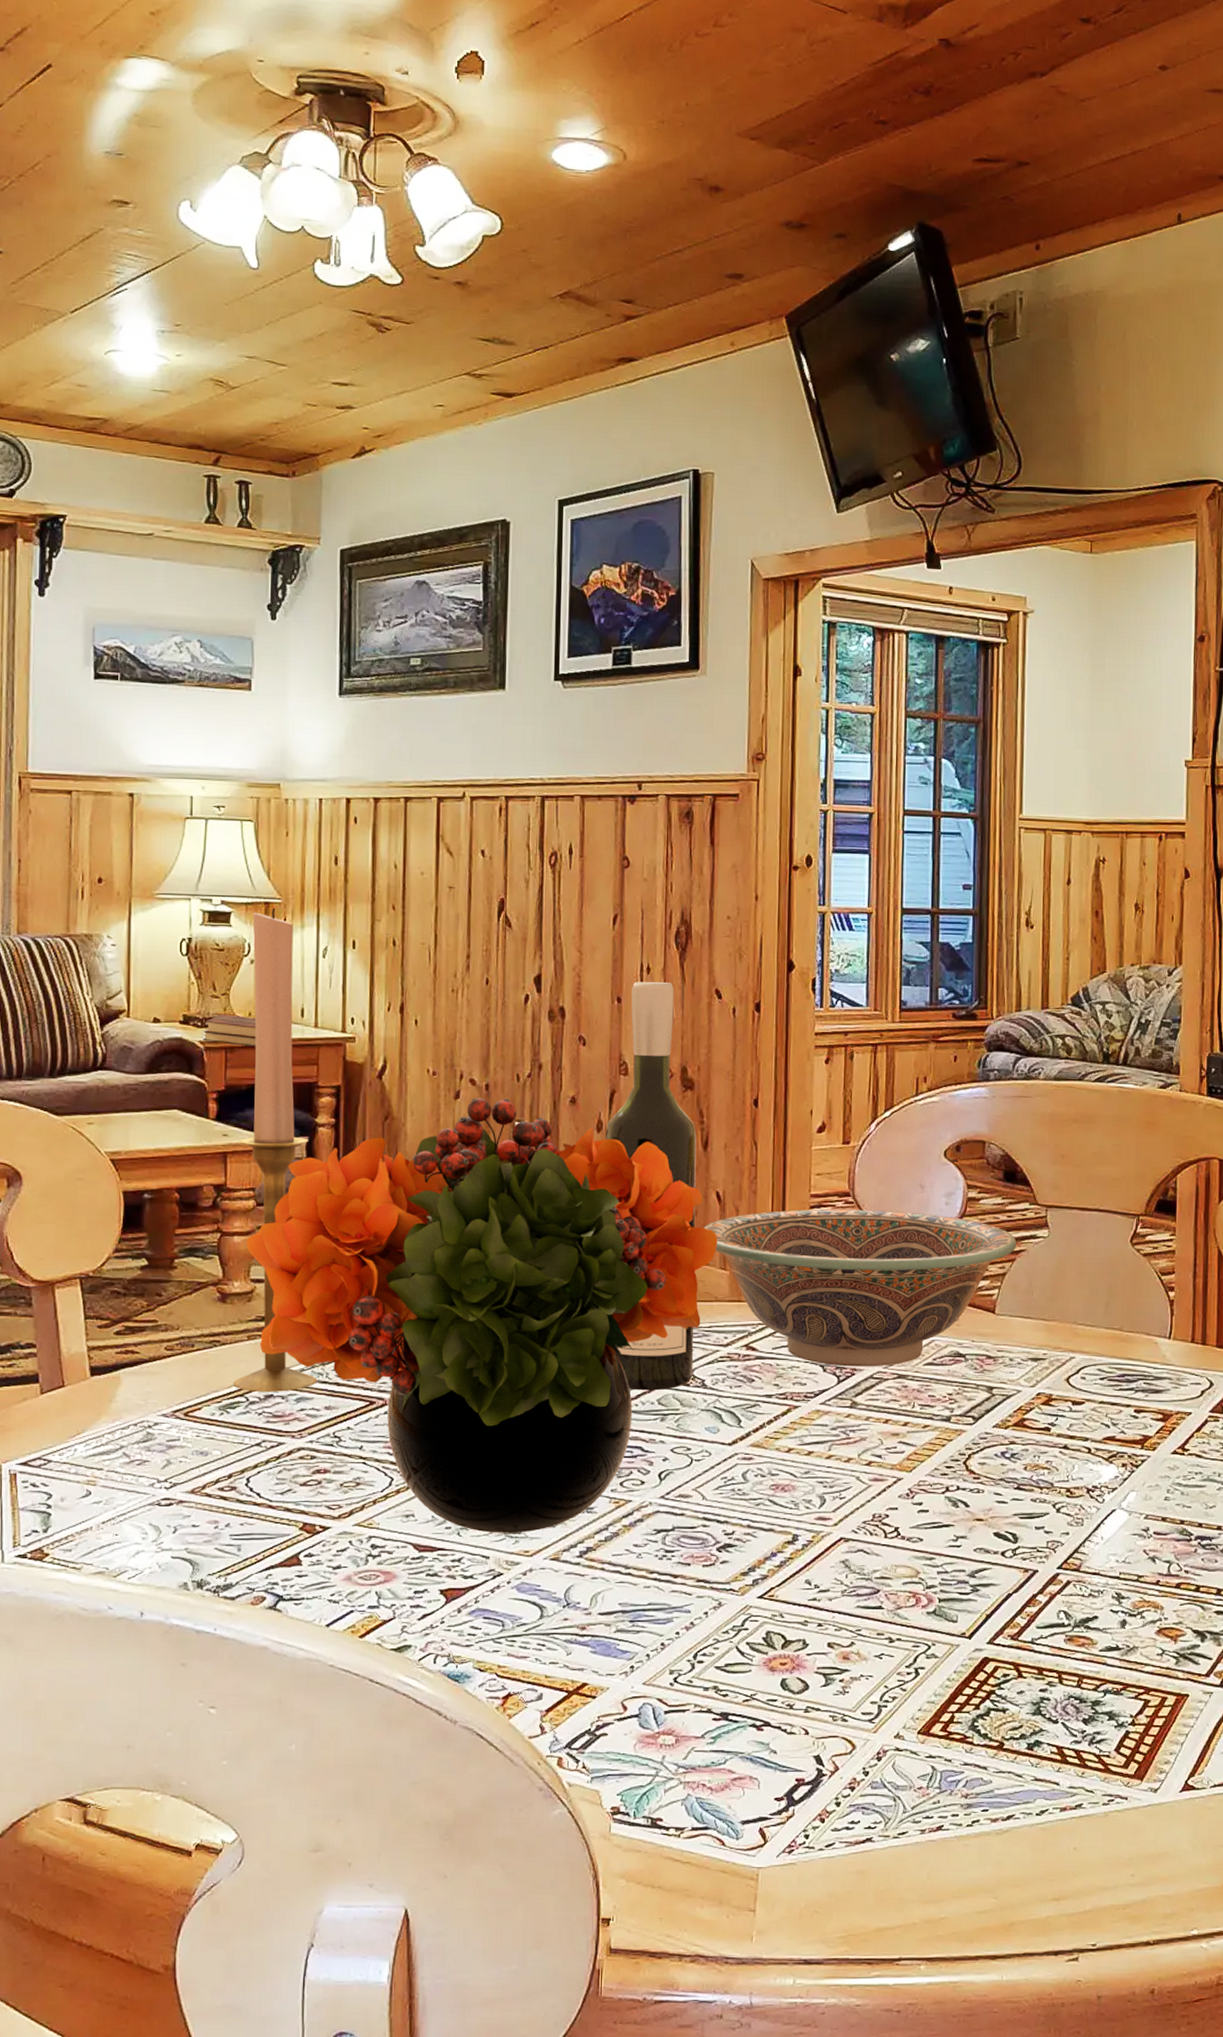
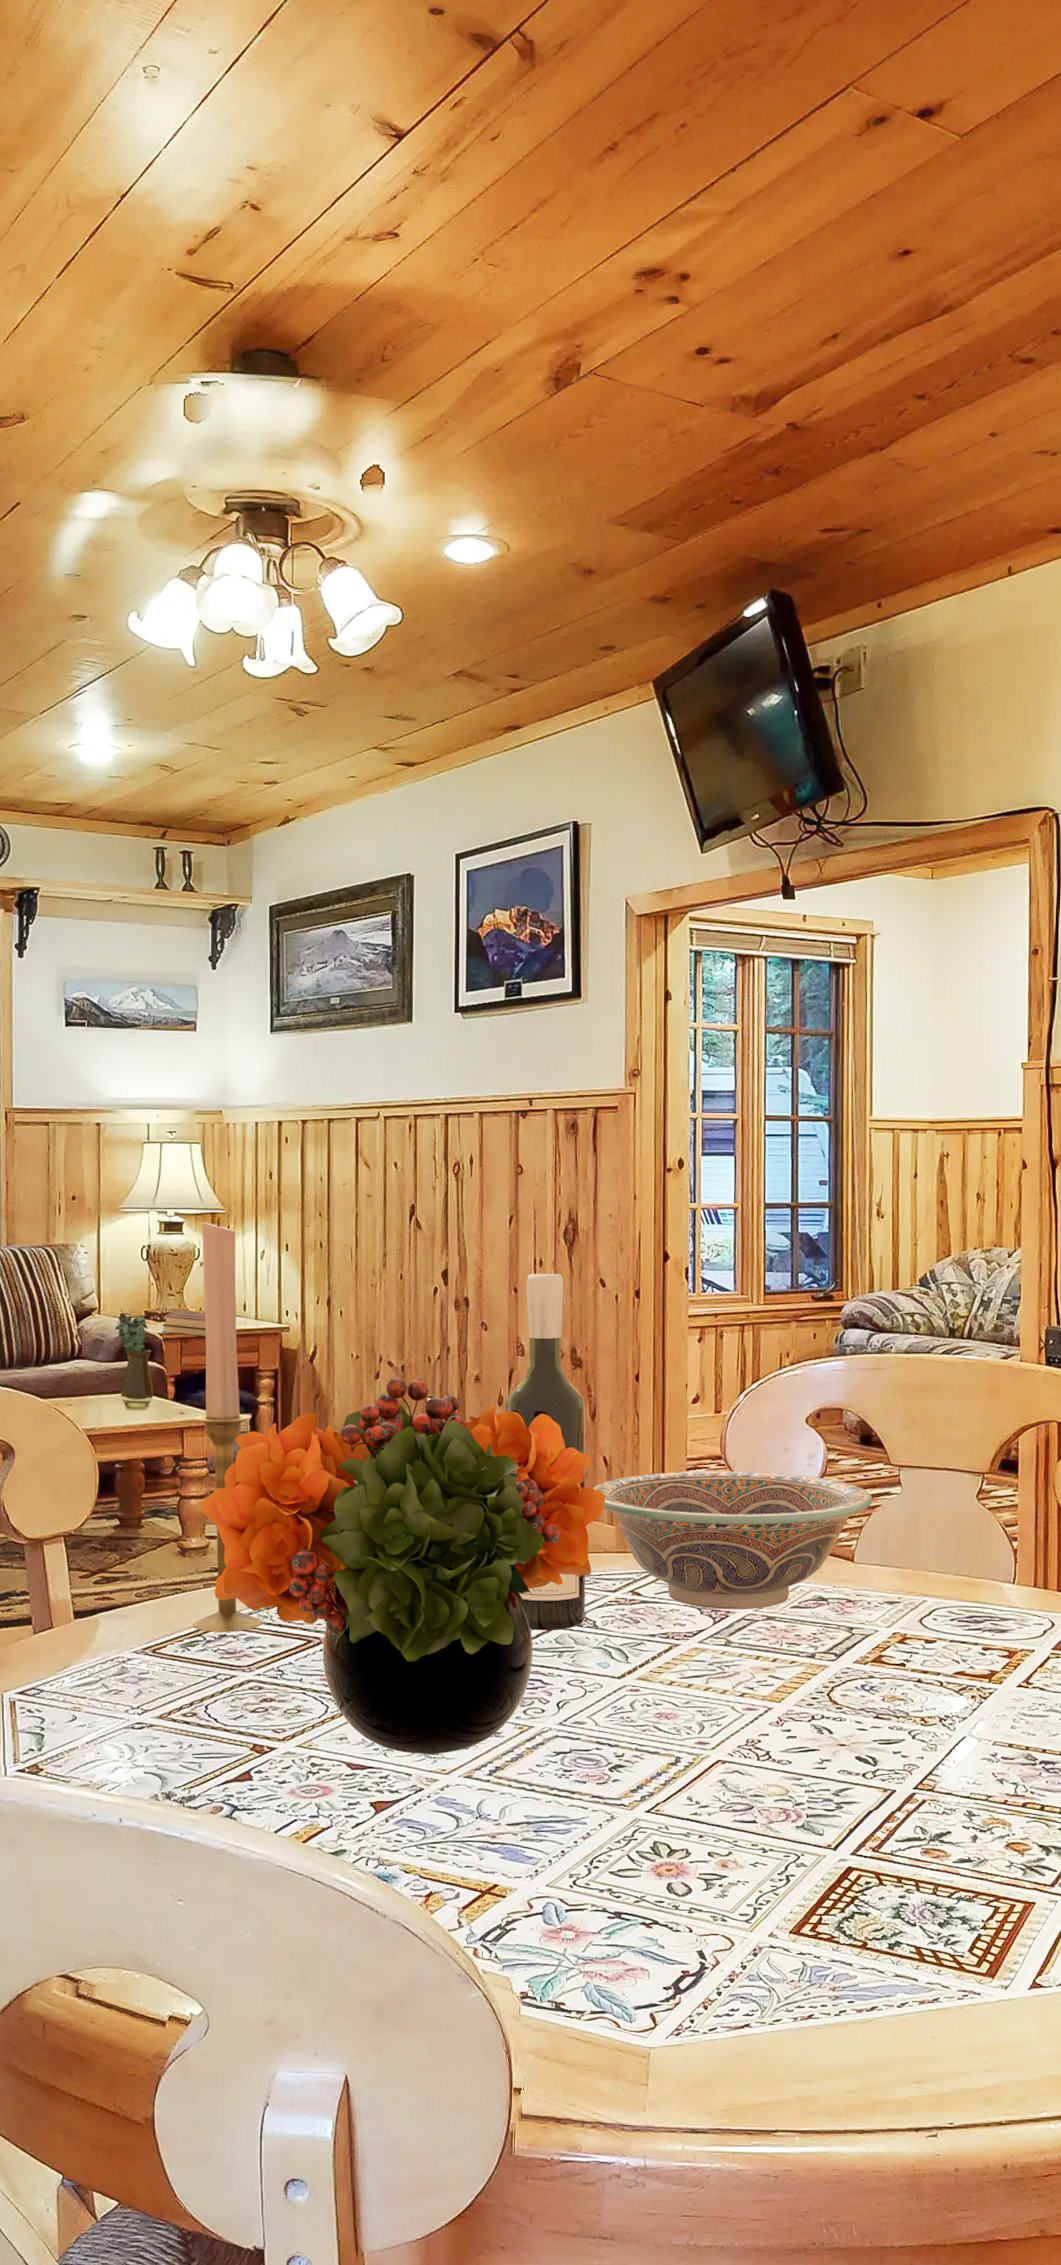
vase: none [147,1012,192,1131] -> present [115,1309,154,1410]

